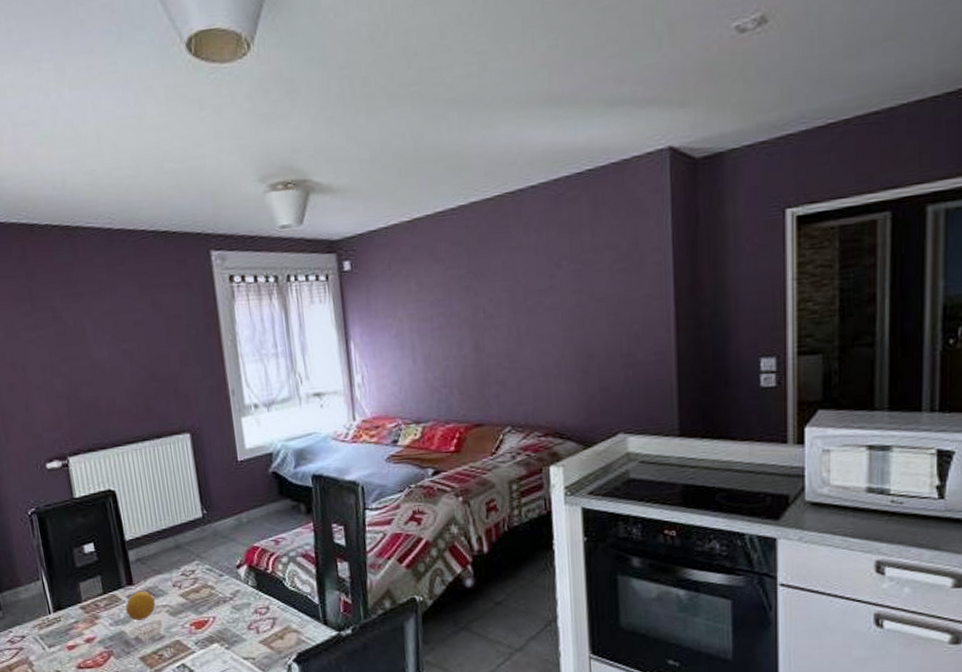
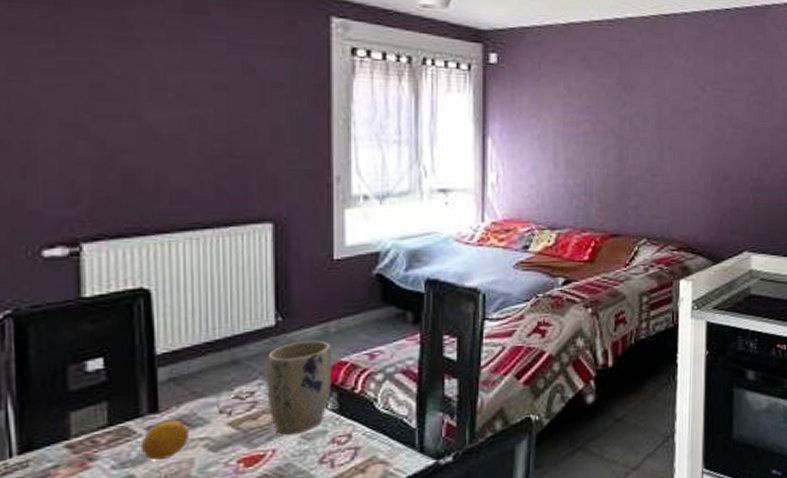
plant pot: none [200,529,249,605] -> present [266,340,331,435]

